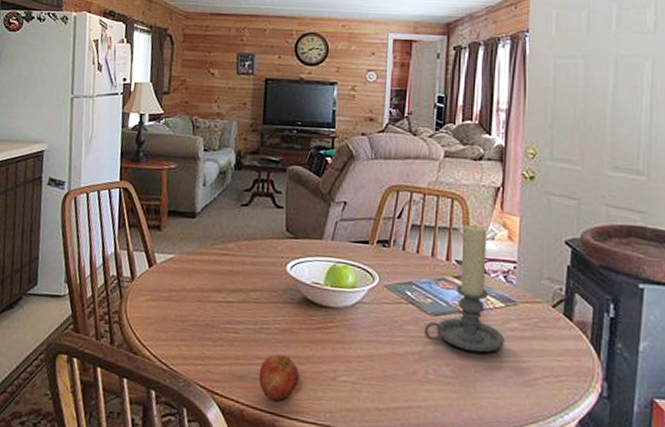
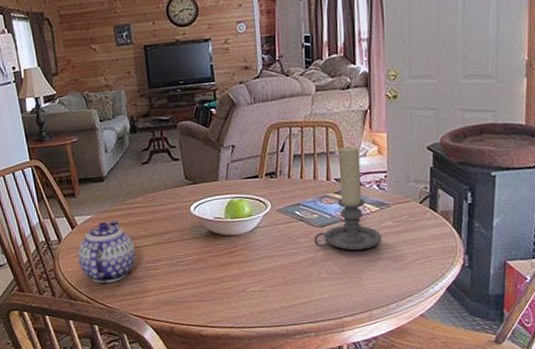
teapot: none [148,264,217,340] -> present [77,220,136,284]
apple: present [258,354,300,401] -> none [181,280,216,316]

